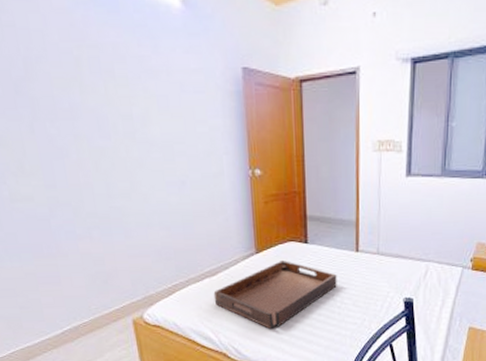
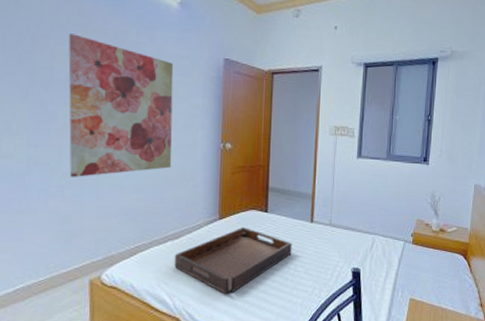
wall art: none [64,53,199,217] -> present [68,34,174,177]

